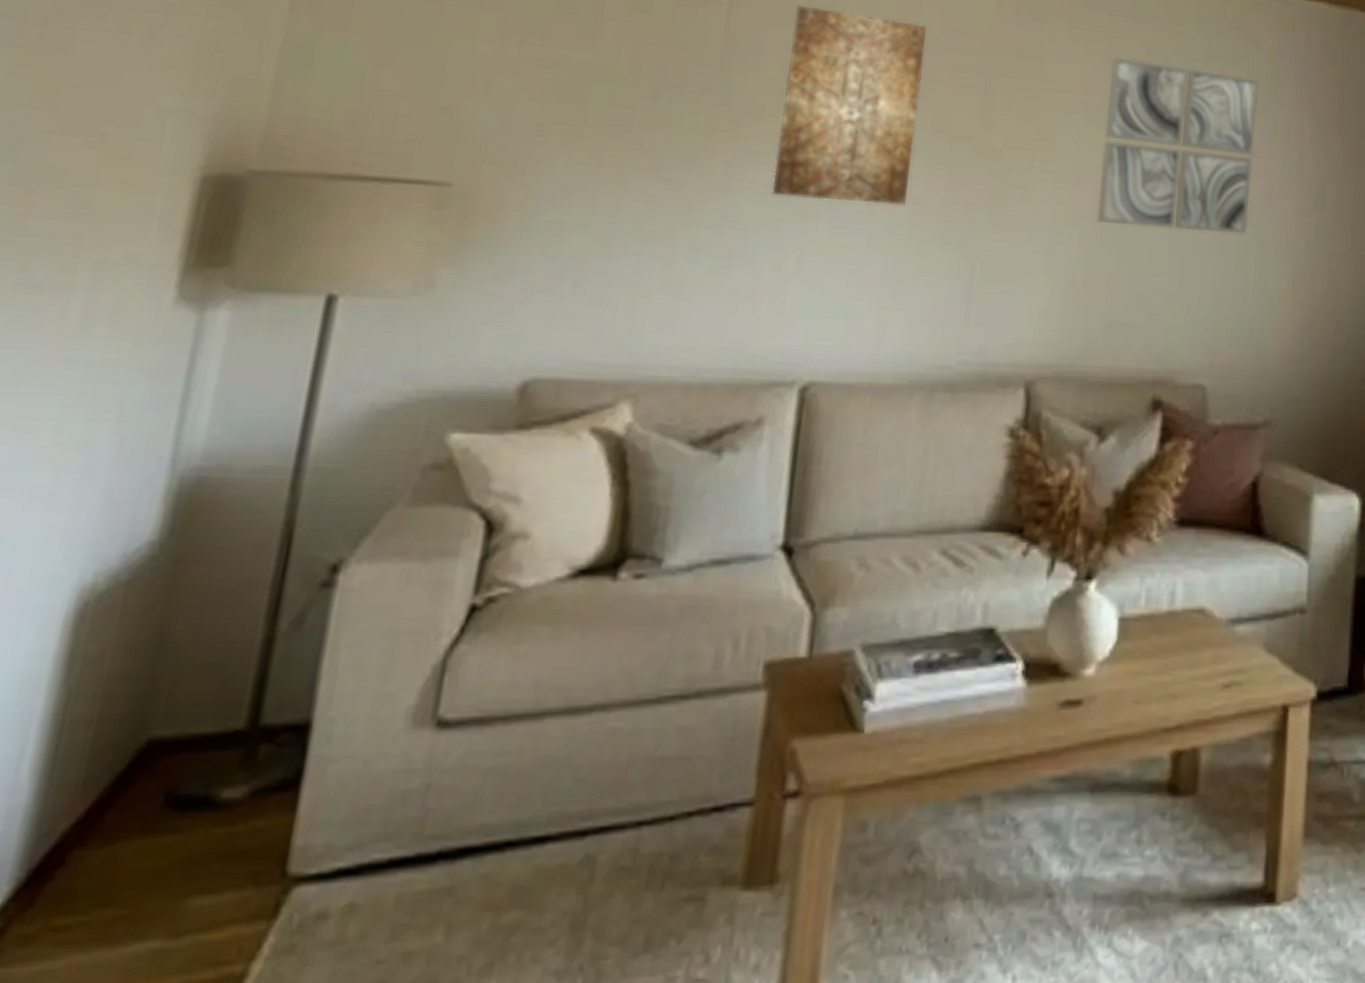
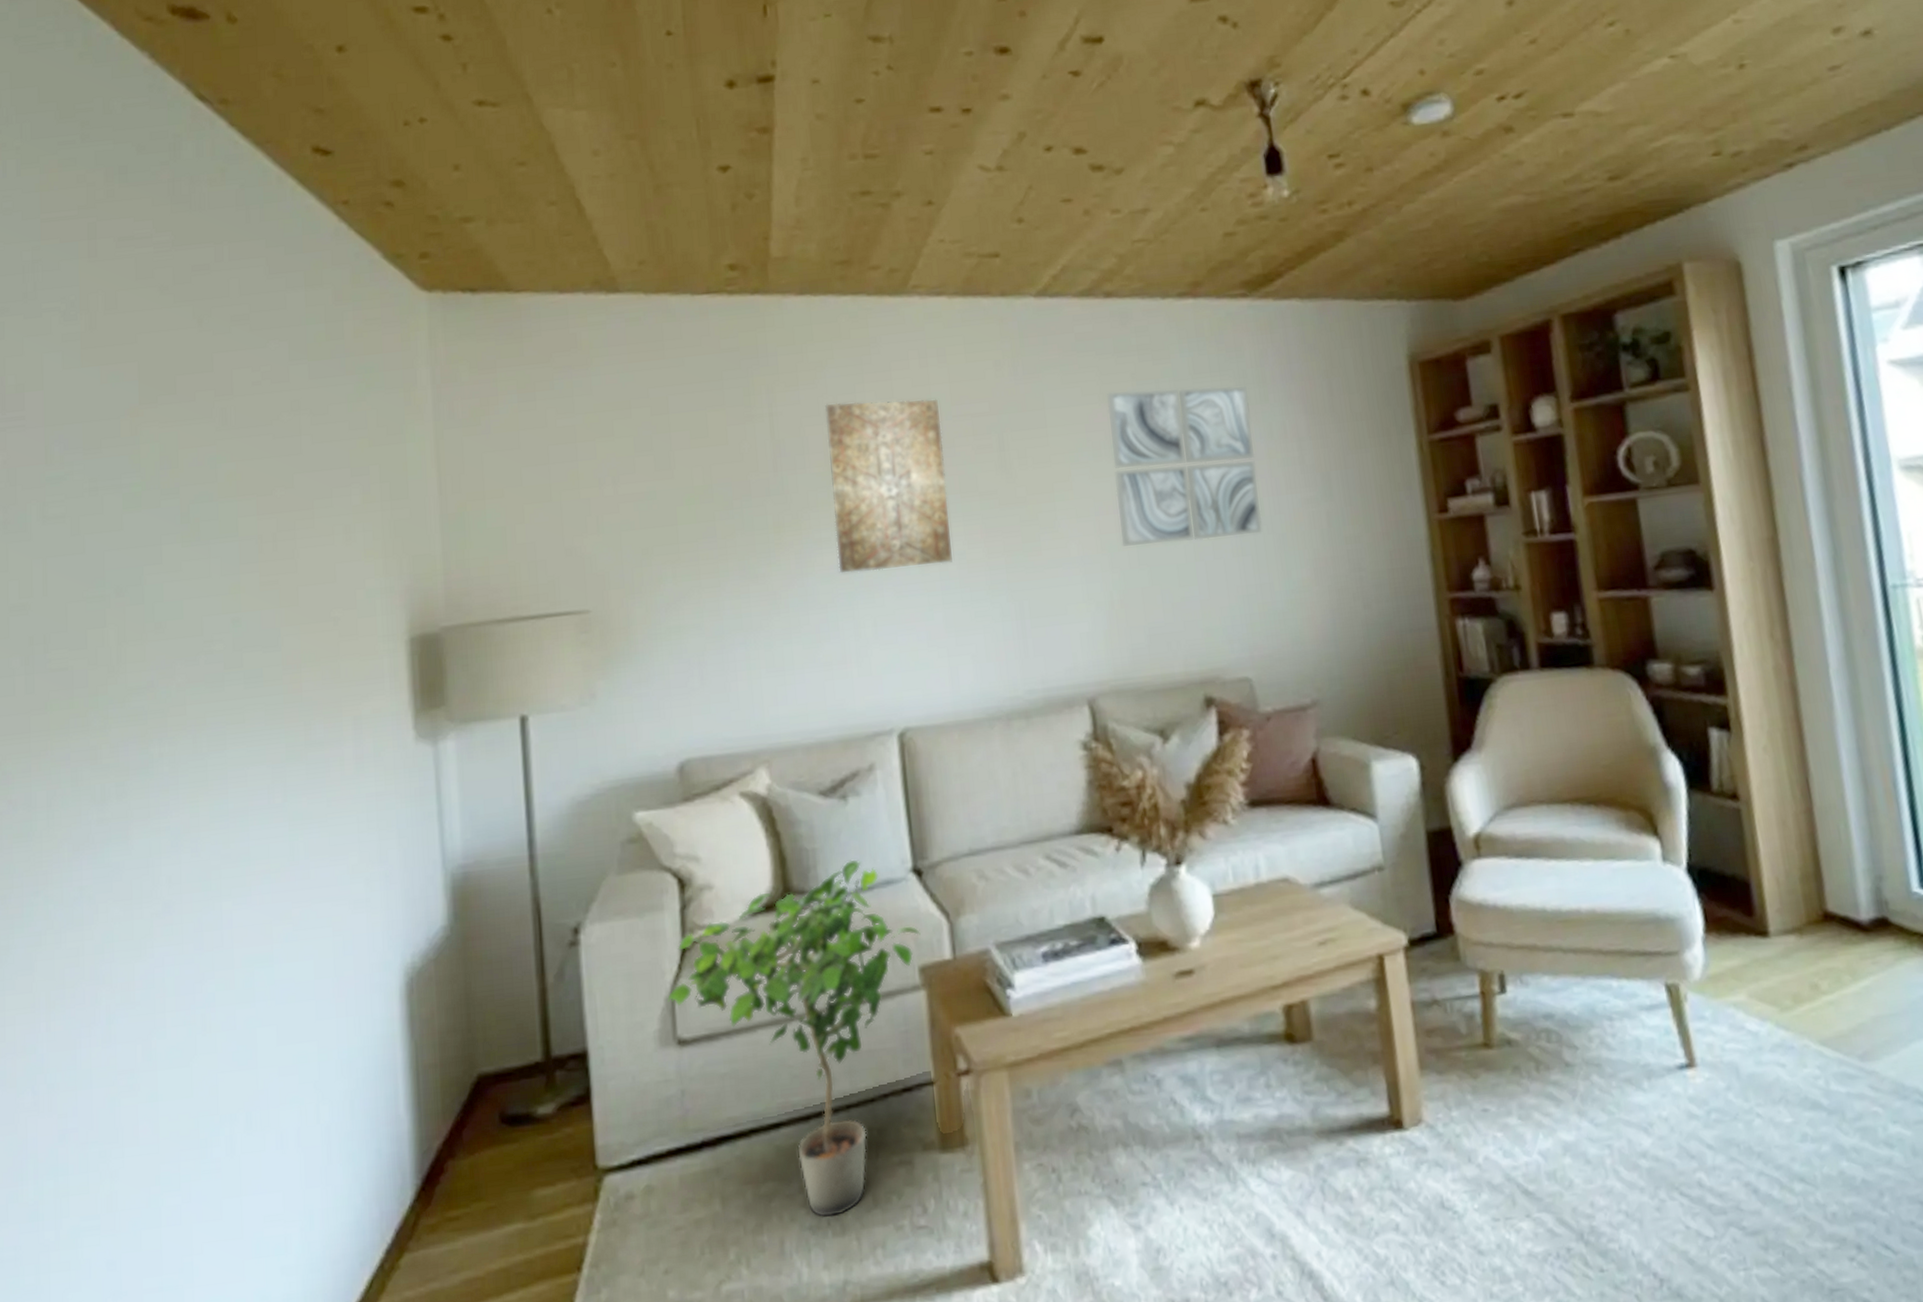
potted plant: none [436,525,776,961] -> present [667,860,921,1218]

